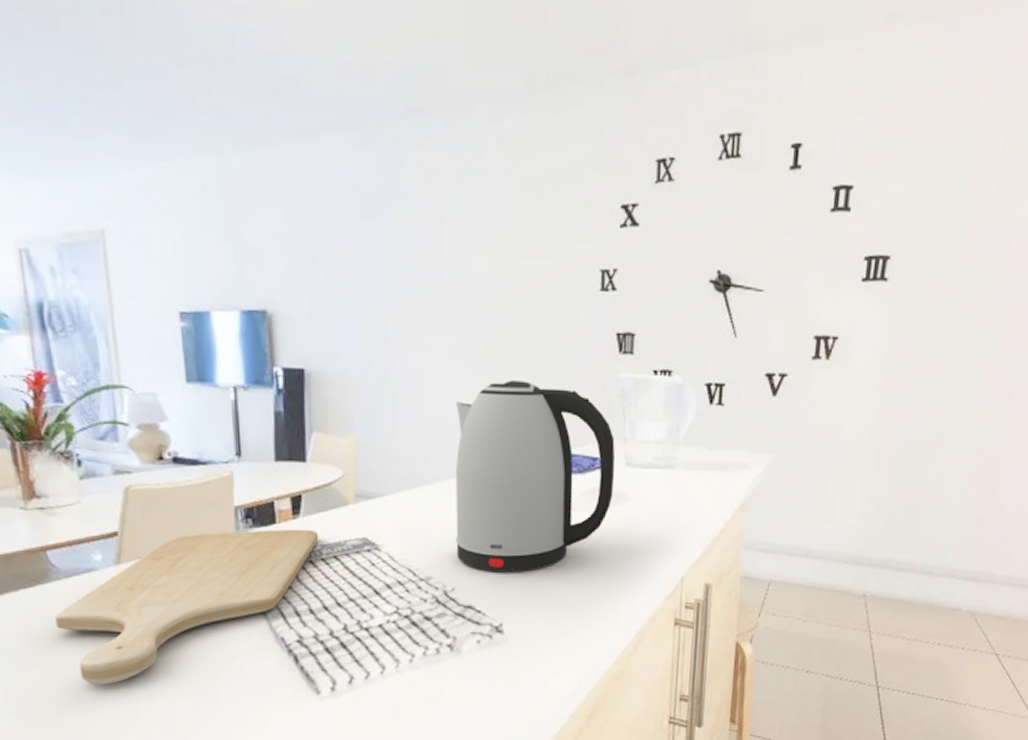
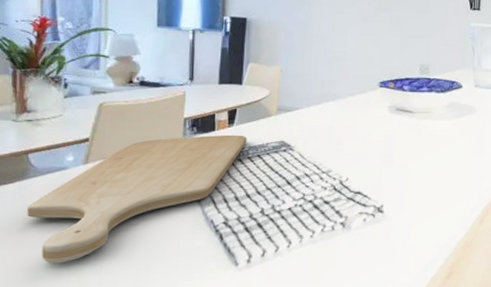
kettle: present [455,380,616,572] -> none [350,27,468,165]

